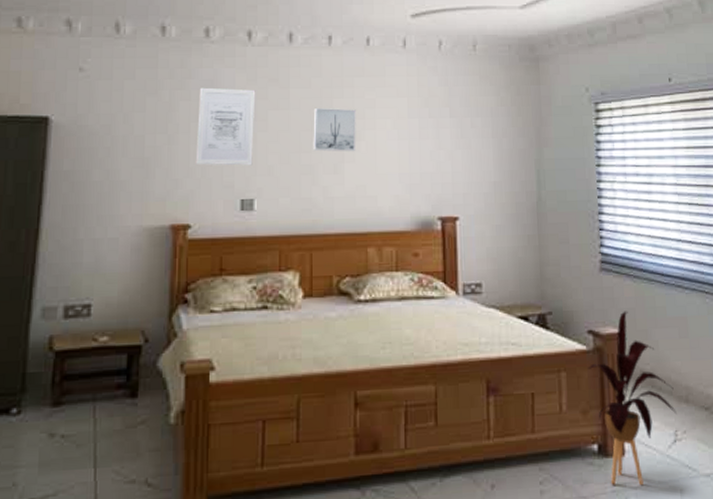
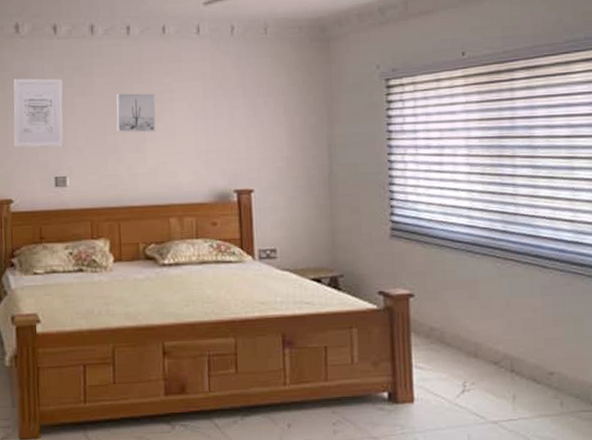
house plant: present [588,311,677,485] -> none [379,274,465,428]

